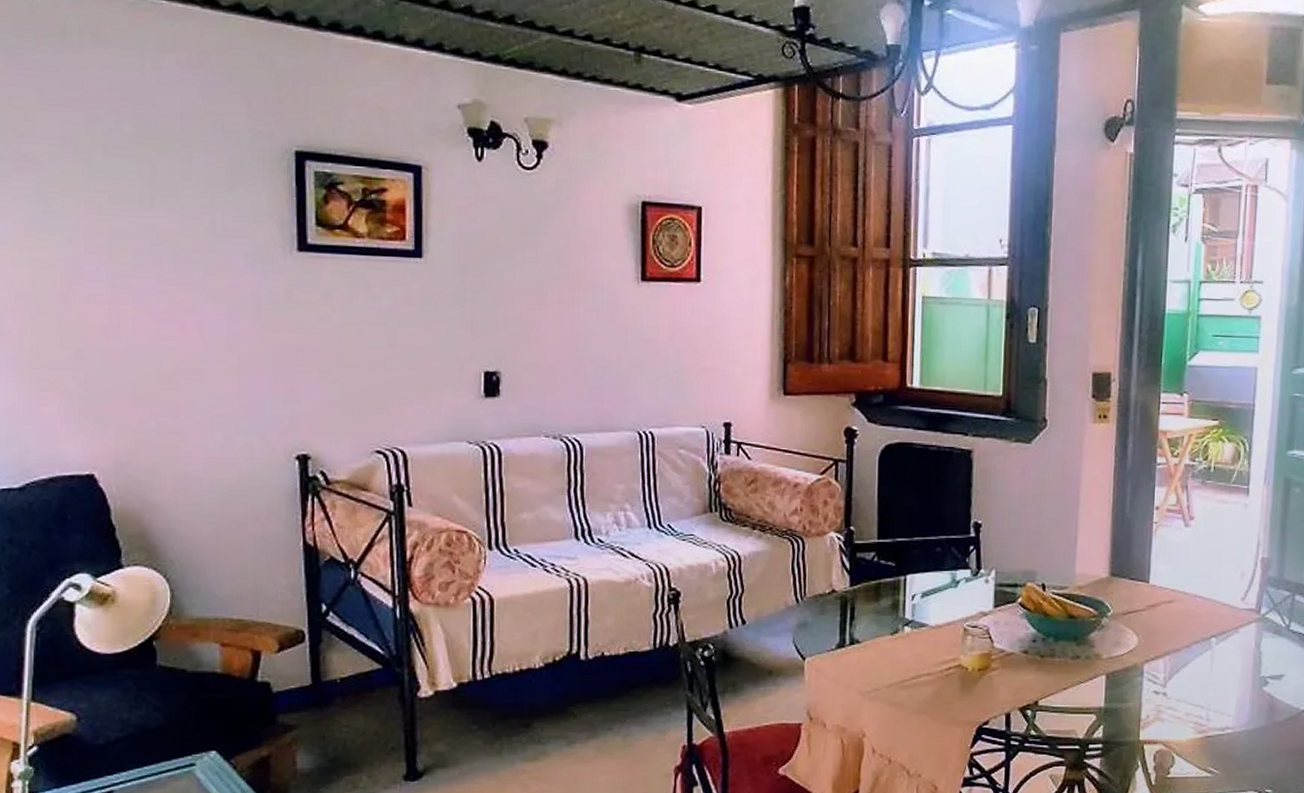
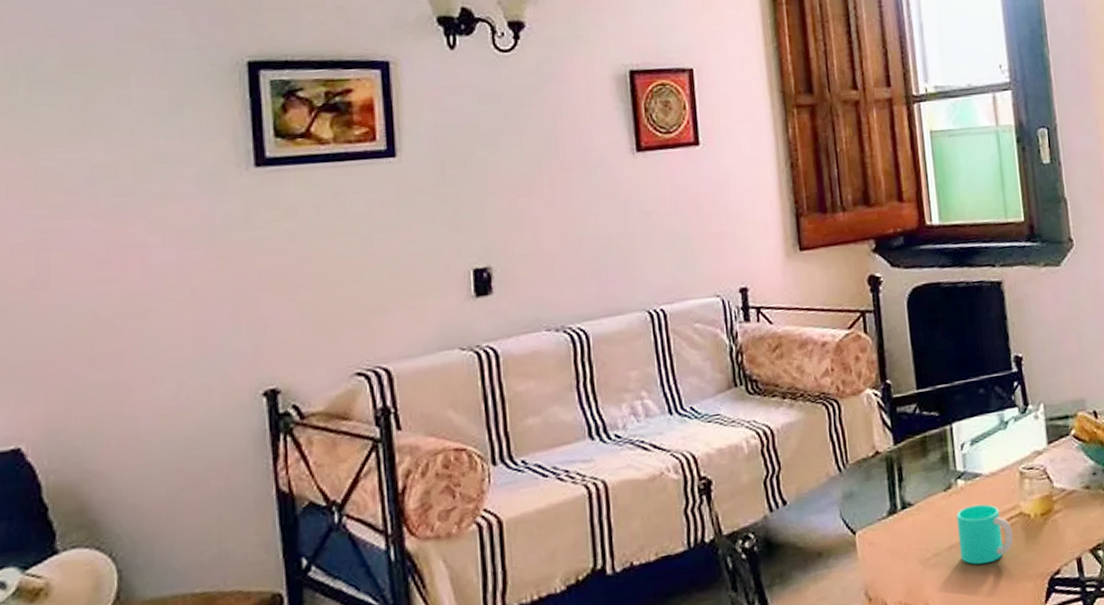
cup: none [898,651,949,705] -> present [957,504,1013,565]

